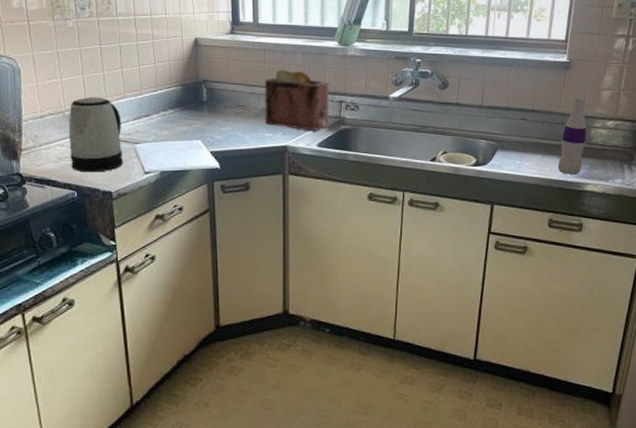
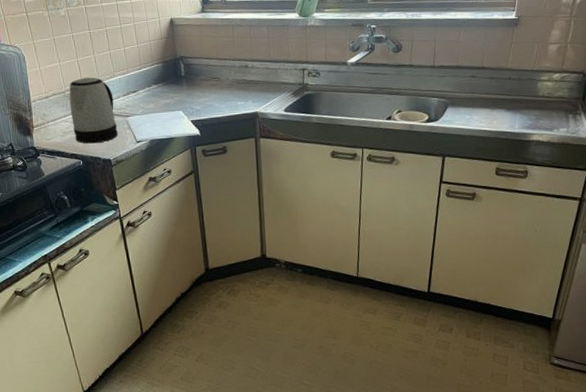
toaster: present [265,69,330,131] -> none [235,42,294,98]
bottle: present [557,97,587,174] -> none [505,52,534,126]

